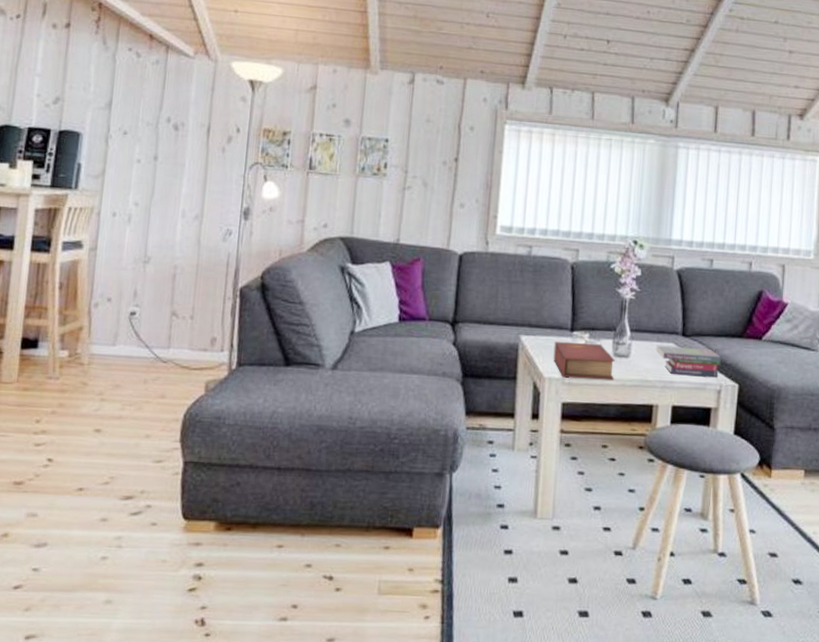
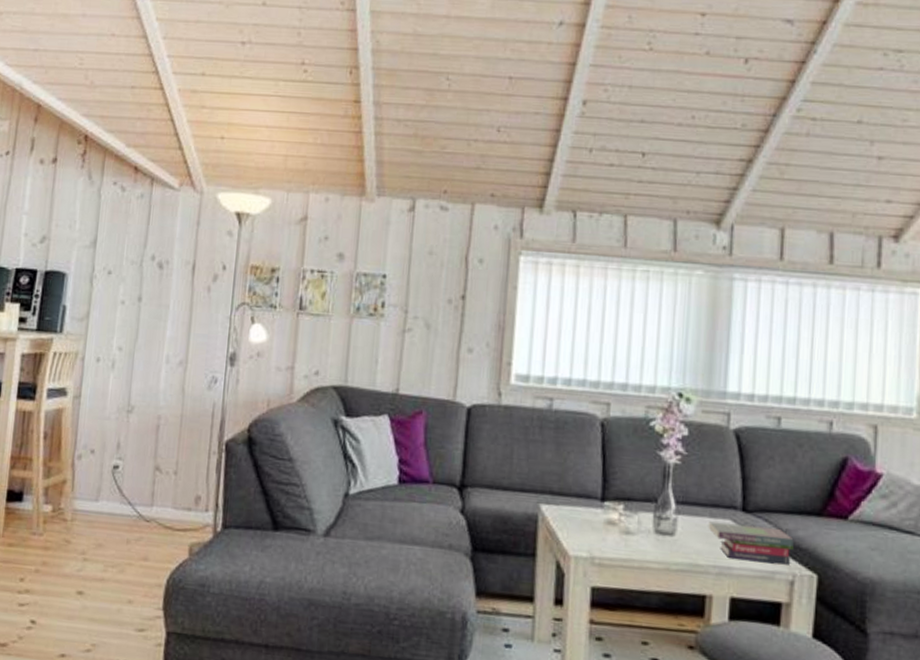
book: present [553,341,615,381] -> none [580,512,657,563]

